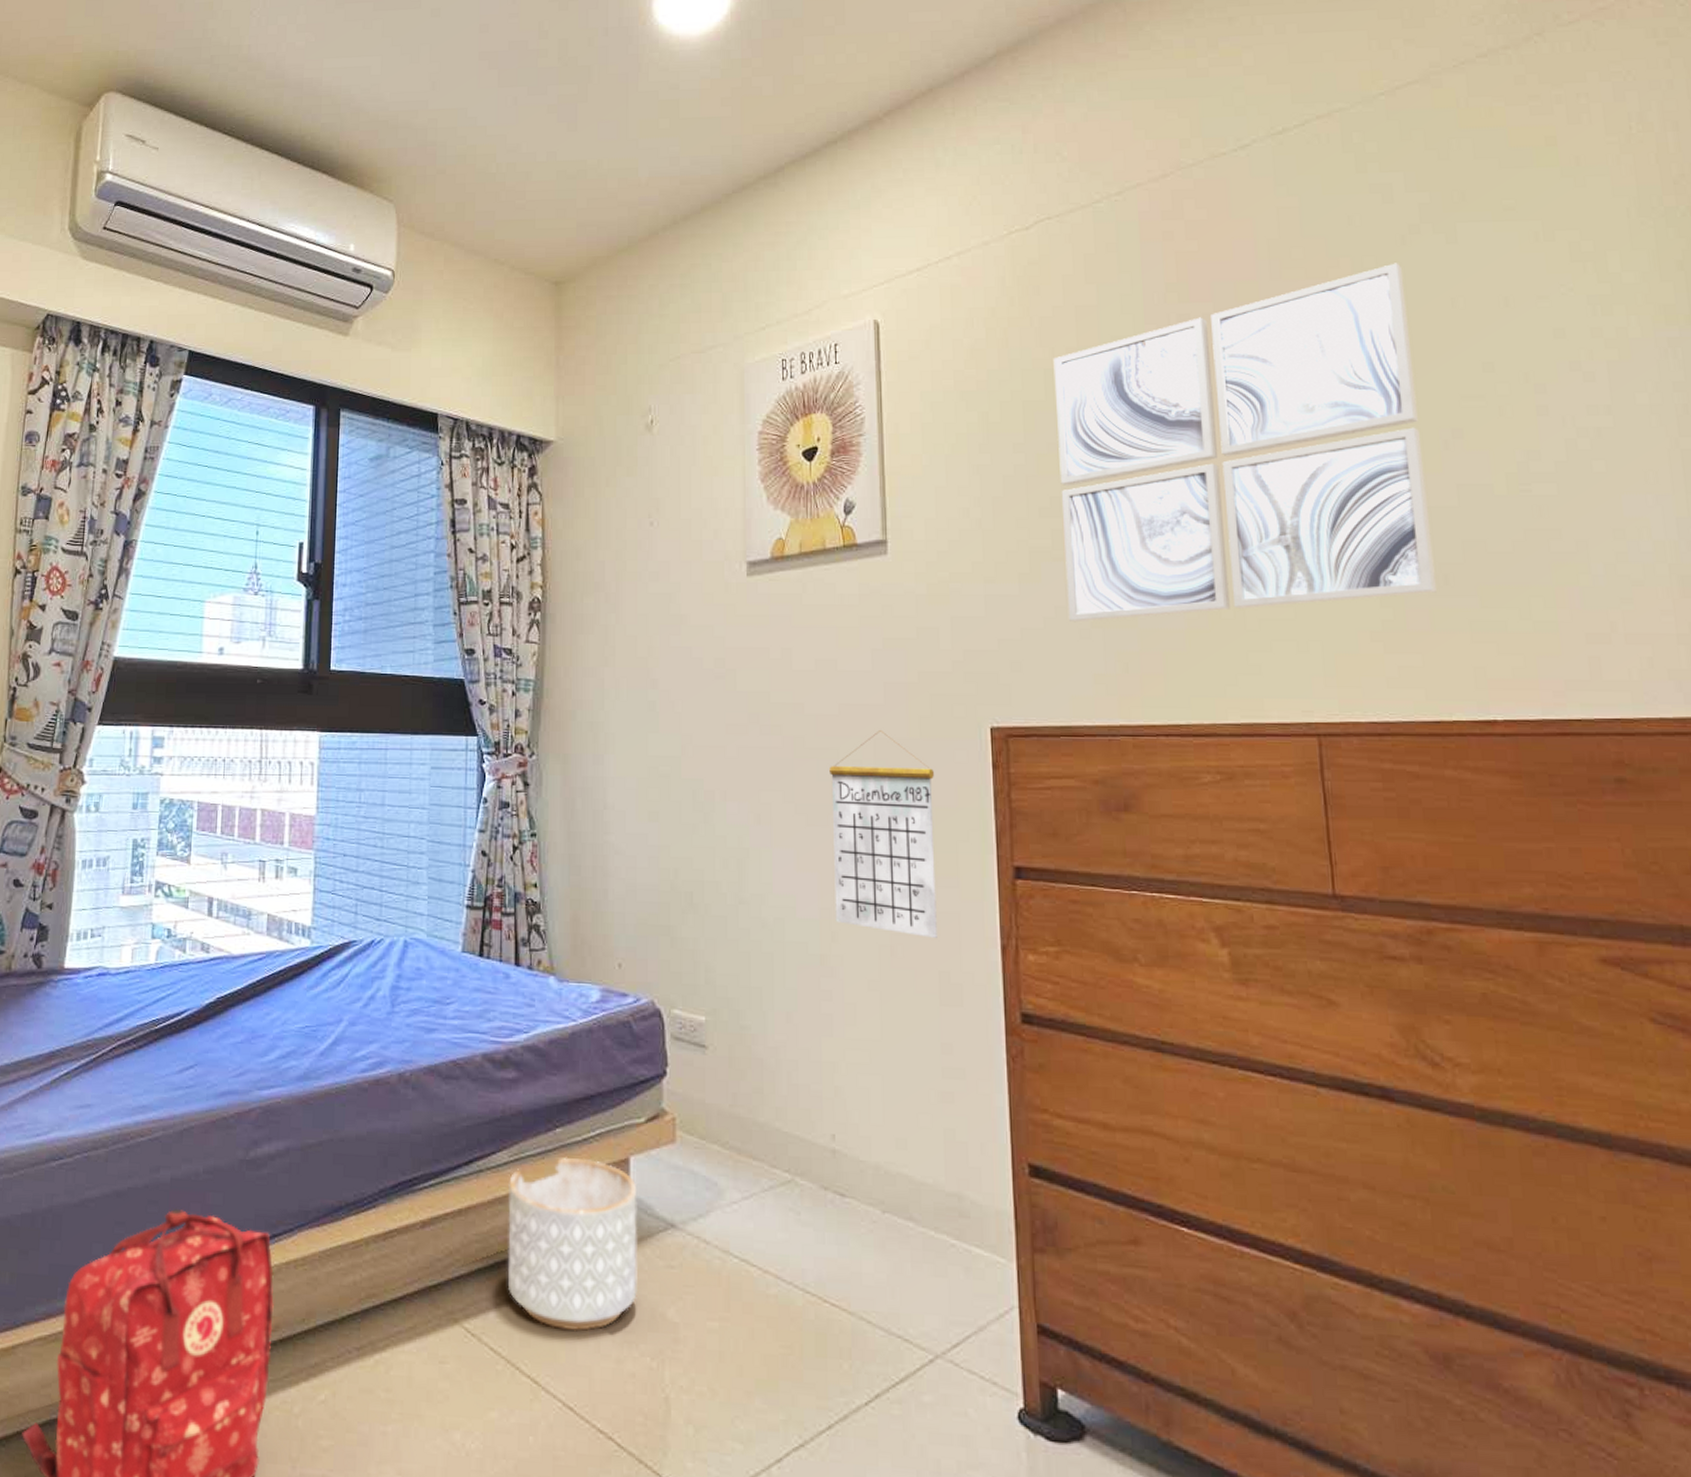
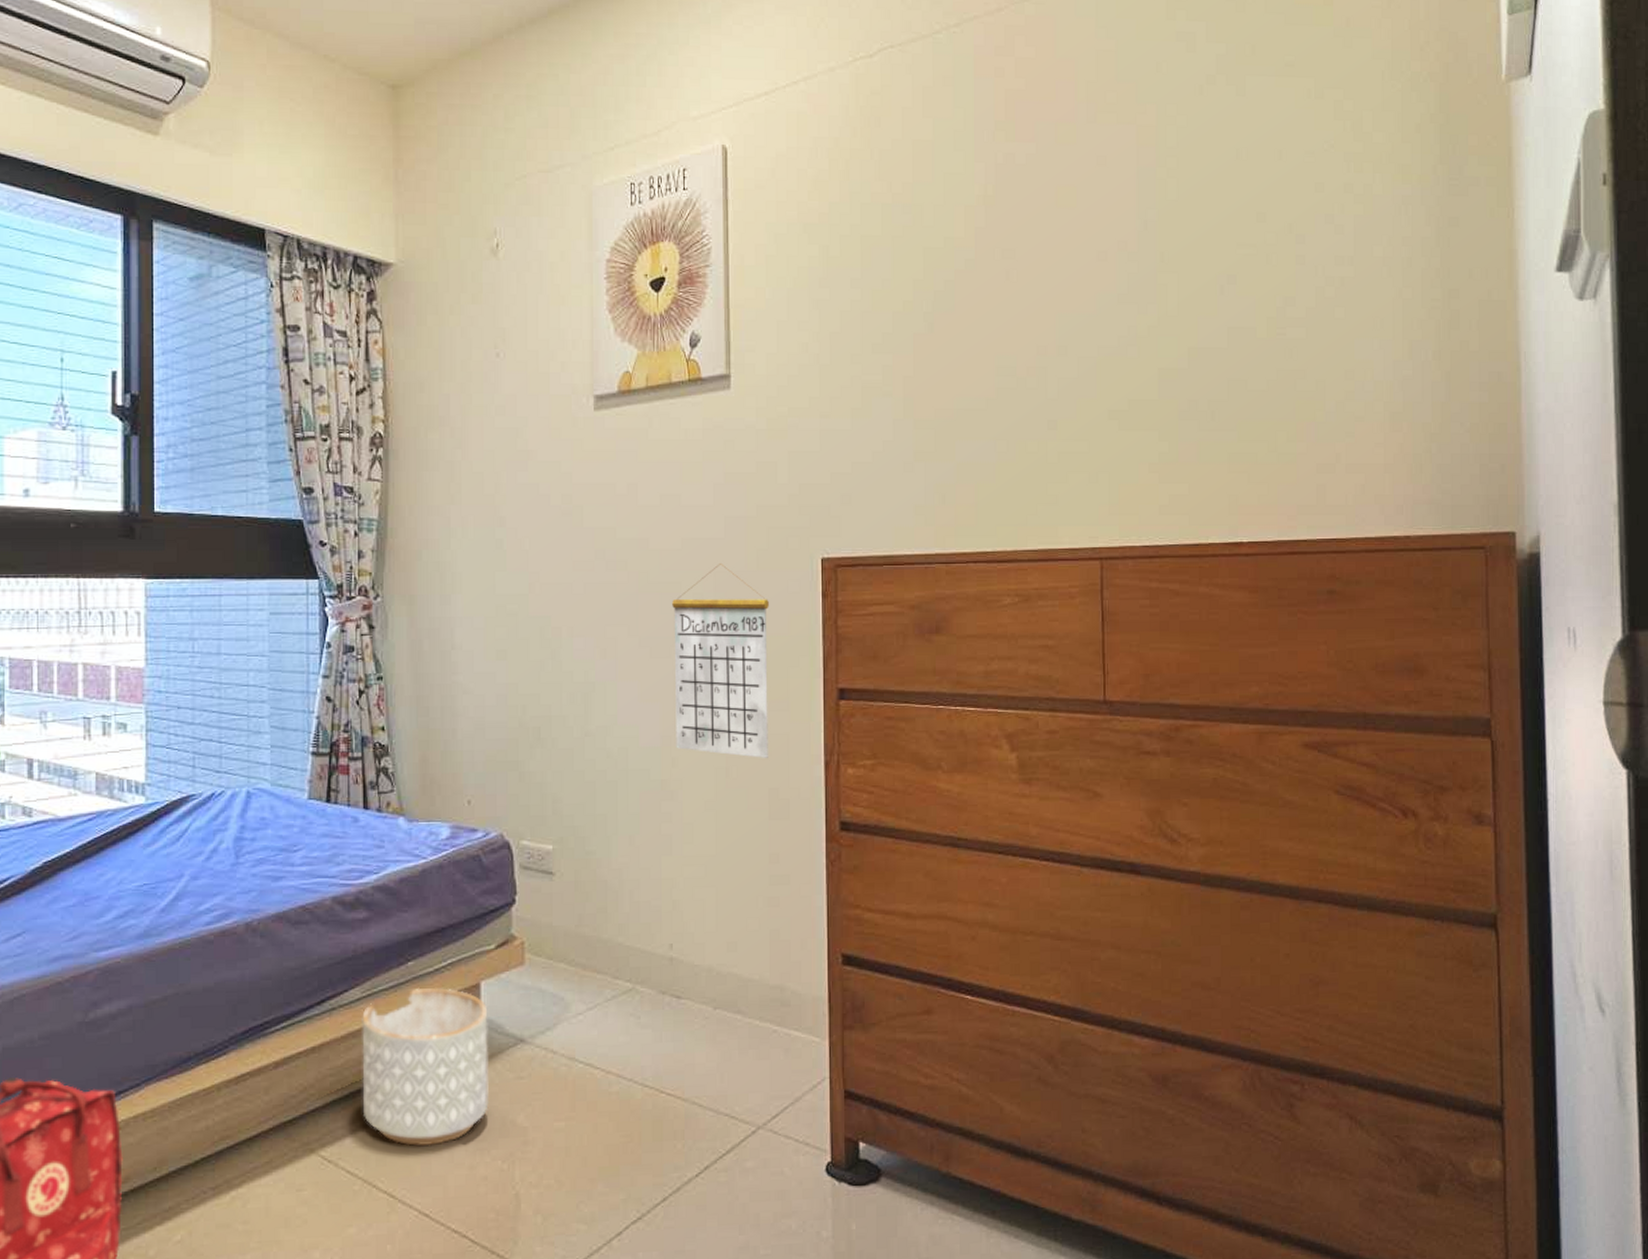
wall art: present [1053,263,1436,623] -> none [890,112,1204,456]

